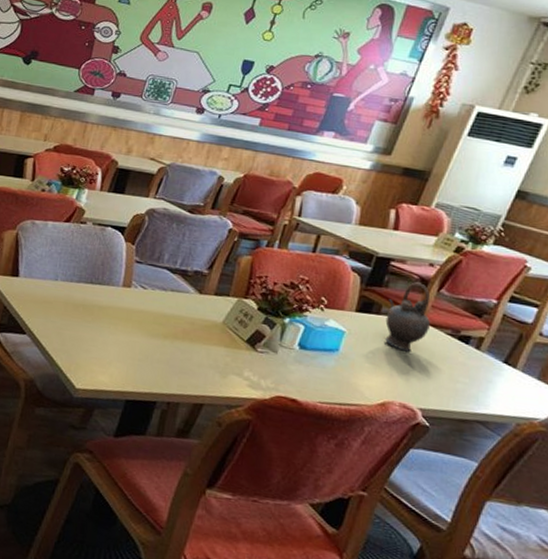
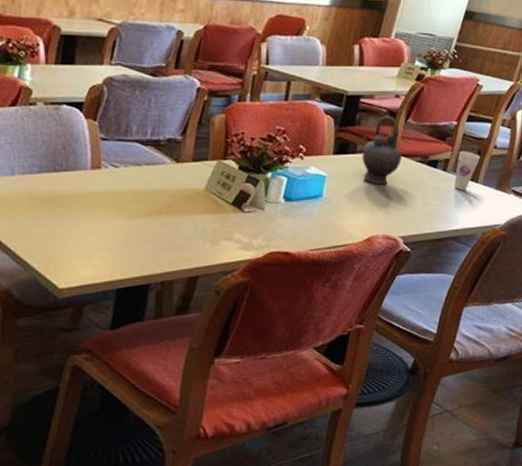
cup: none [487,332,522,374] -> present [454,151,481,191]

